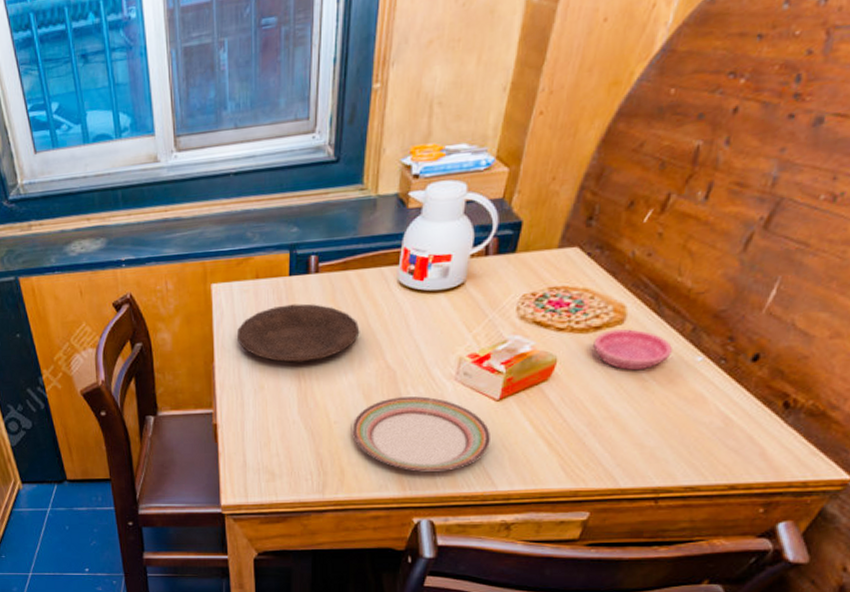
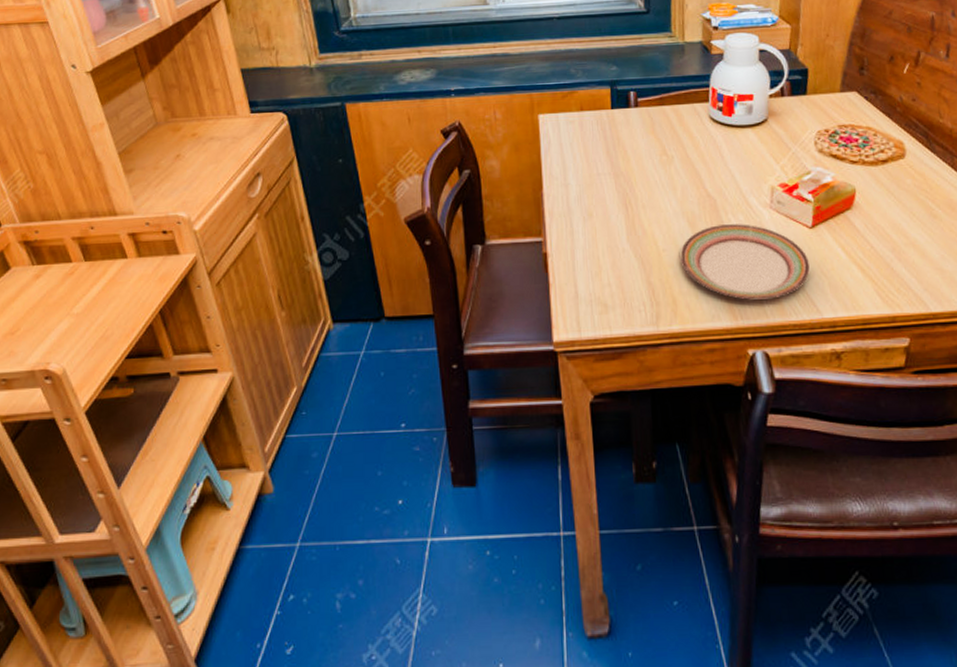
plate: present [236,303,360,362] -> none [564,134,680,190]
saucer: present [593,329,672,371] -> none [883,163,949,200]

